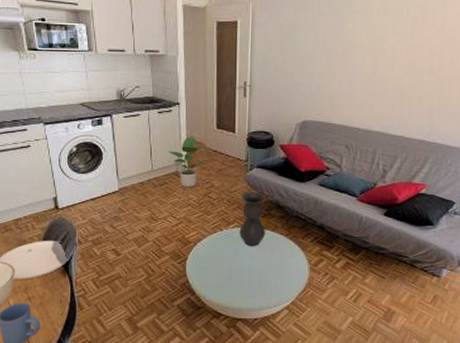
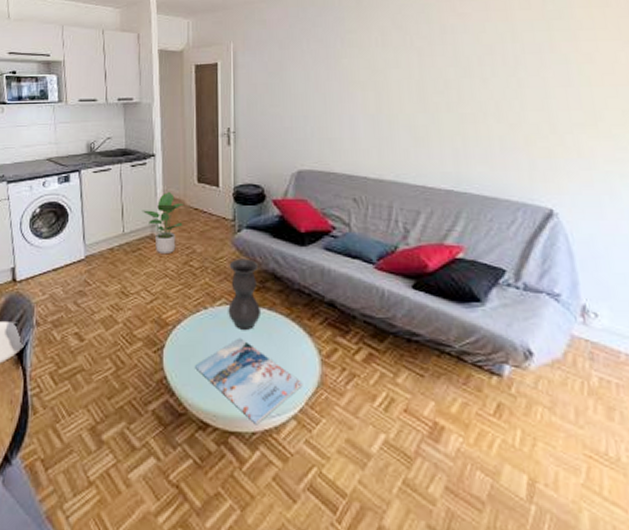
magazine: none [212,252,295,314] -> present [195,338,303,425]

